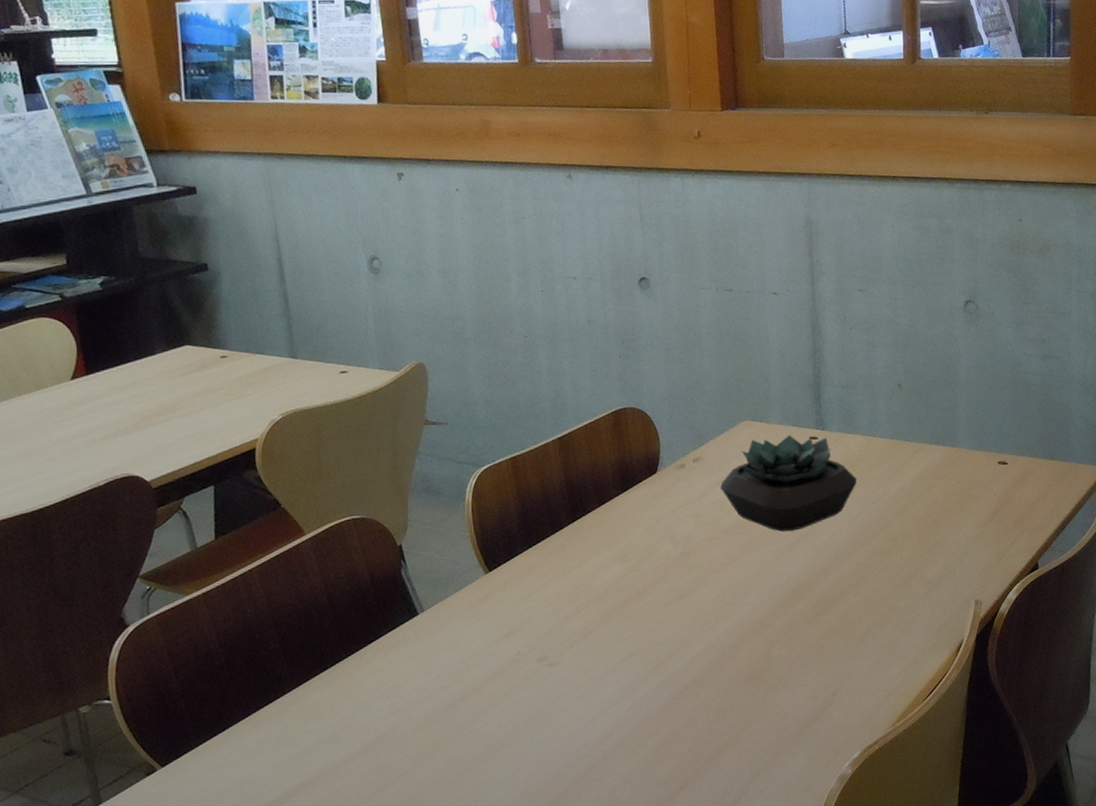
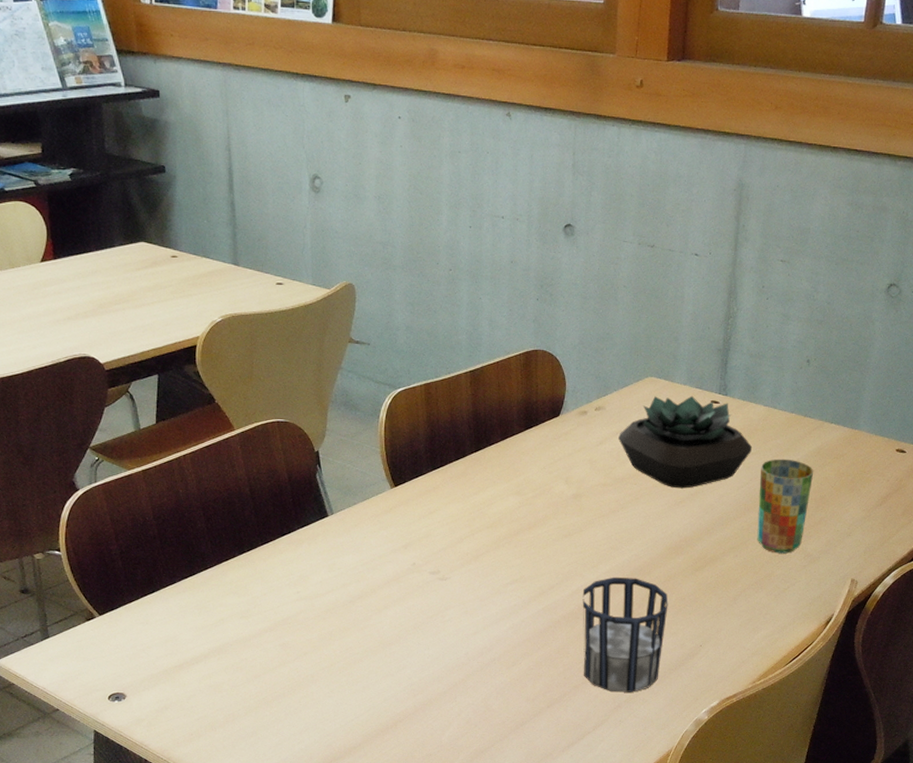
cup: none [703,632,795,760] -> present [582,576,668,692]
cup: none [868,486,922,585] -> present [757,459,814,554]

